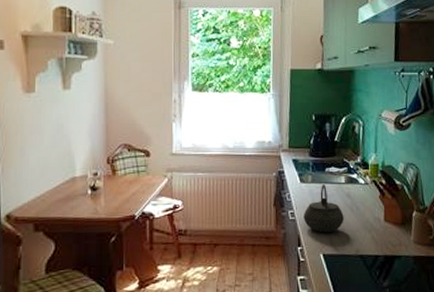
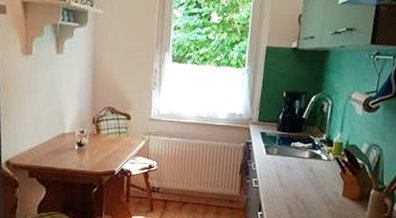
kettle: present [303,183,344,232] -> none [266,156,304,201]

